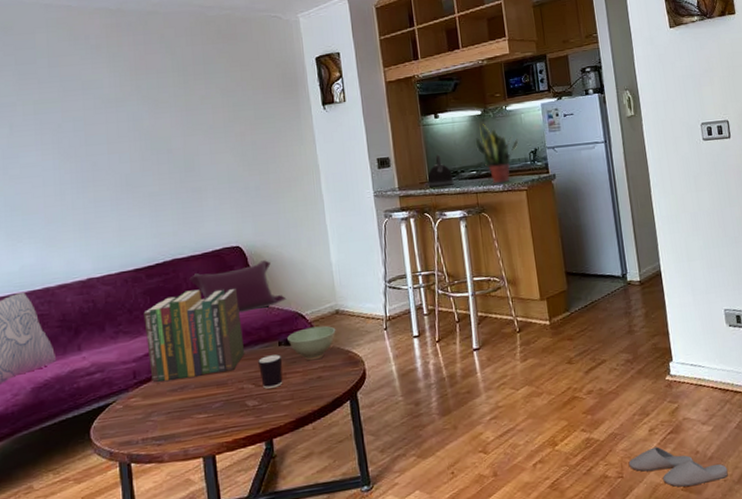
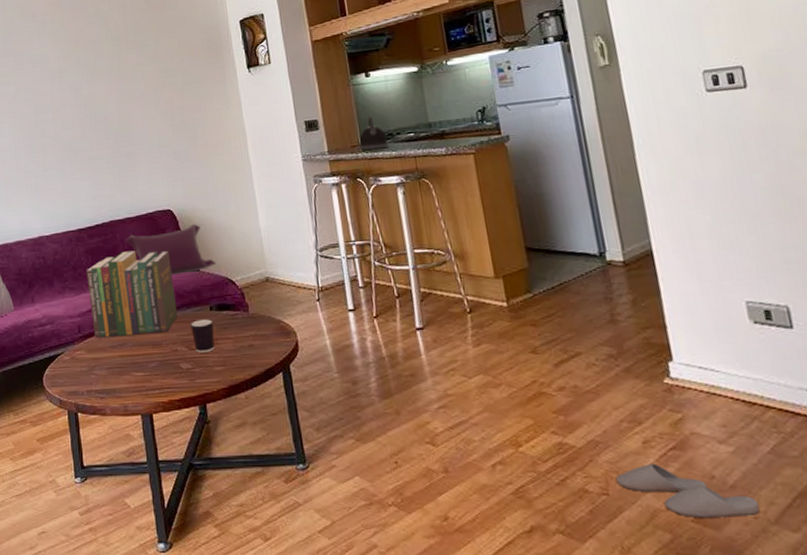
bowl: present [287,325,336,361] -> none [218,293,267,328]
potted plant: present [475,122,519,184] -> none [412,79,463,147]

